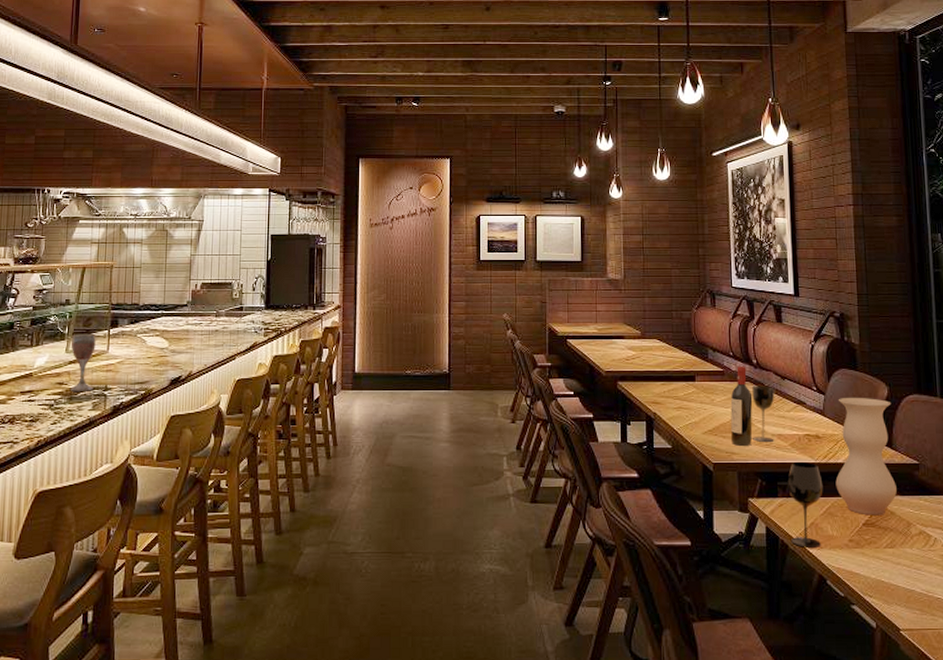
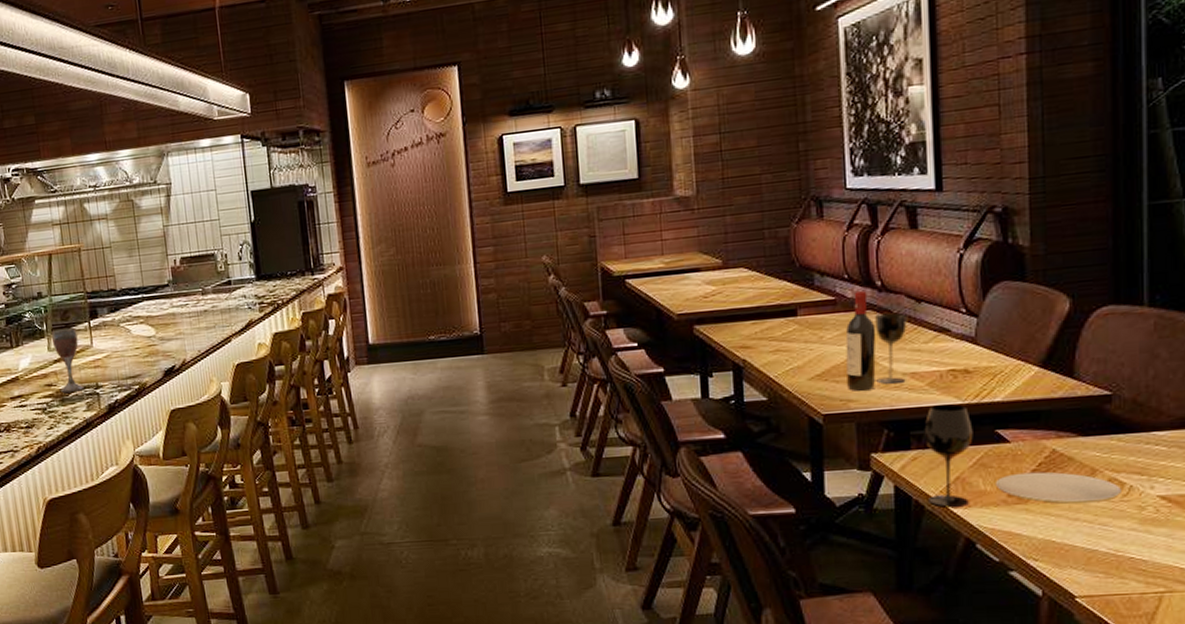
vase: present [835,397,897,516] -> none [991,315,1078,464]
plate: none [839,522,929,551] -> present [994,471,1121,505]

